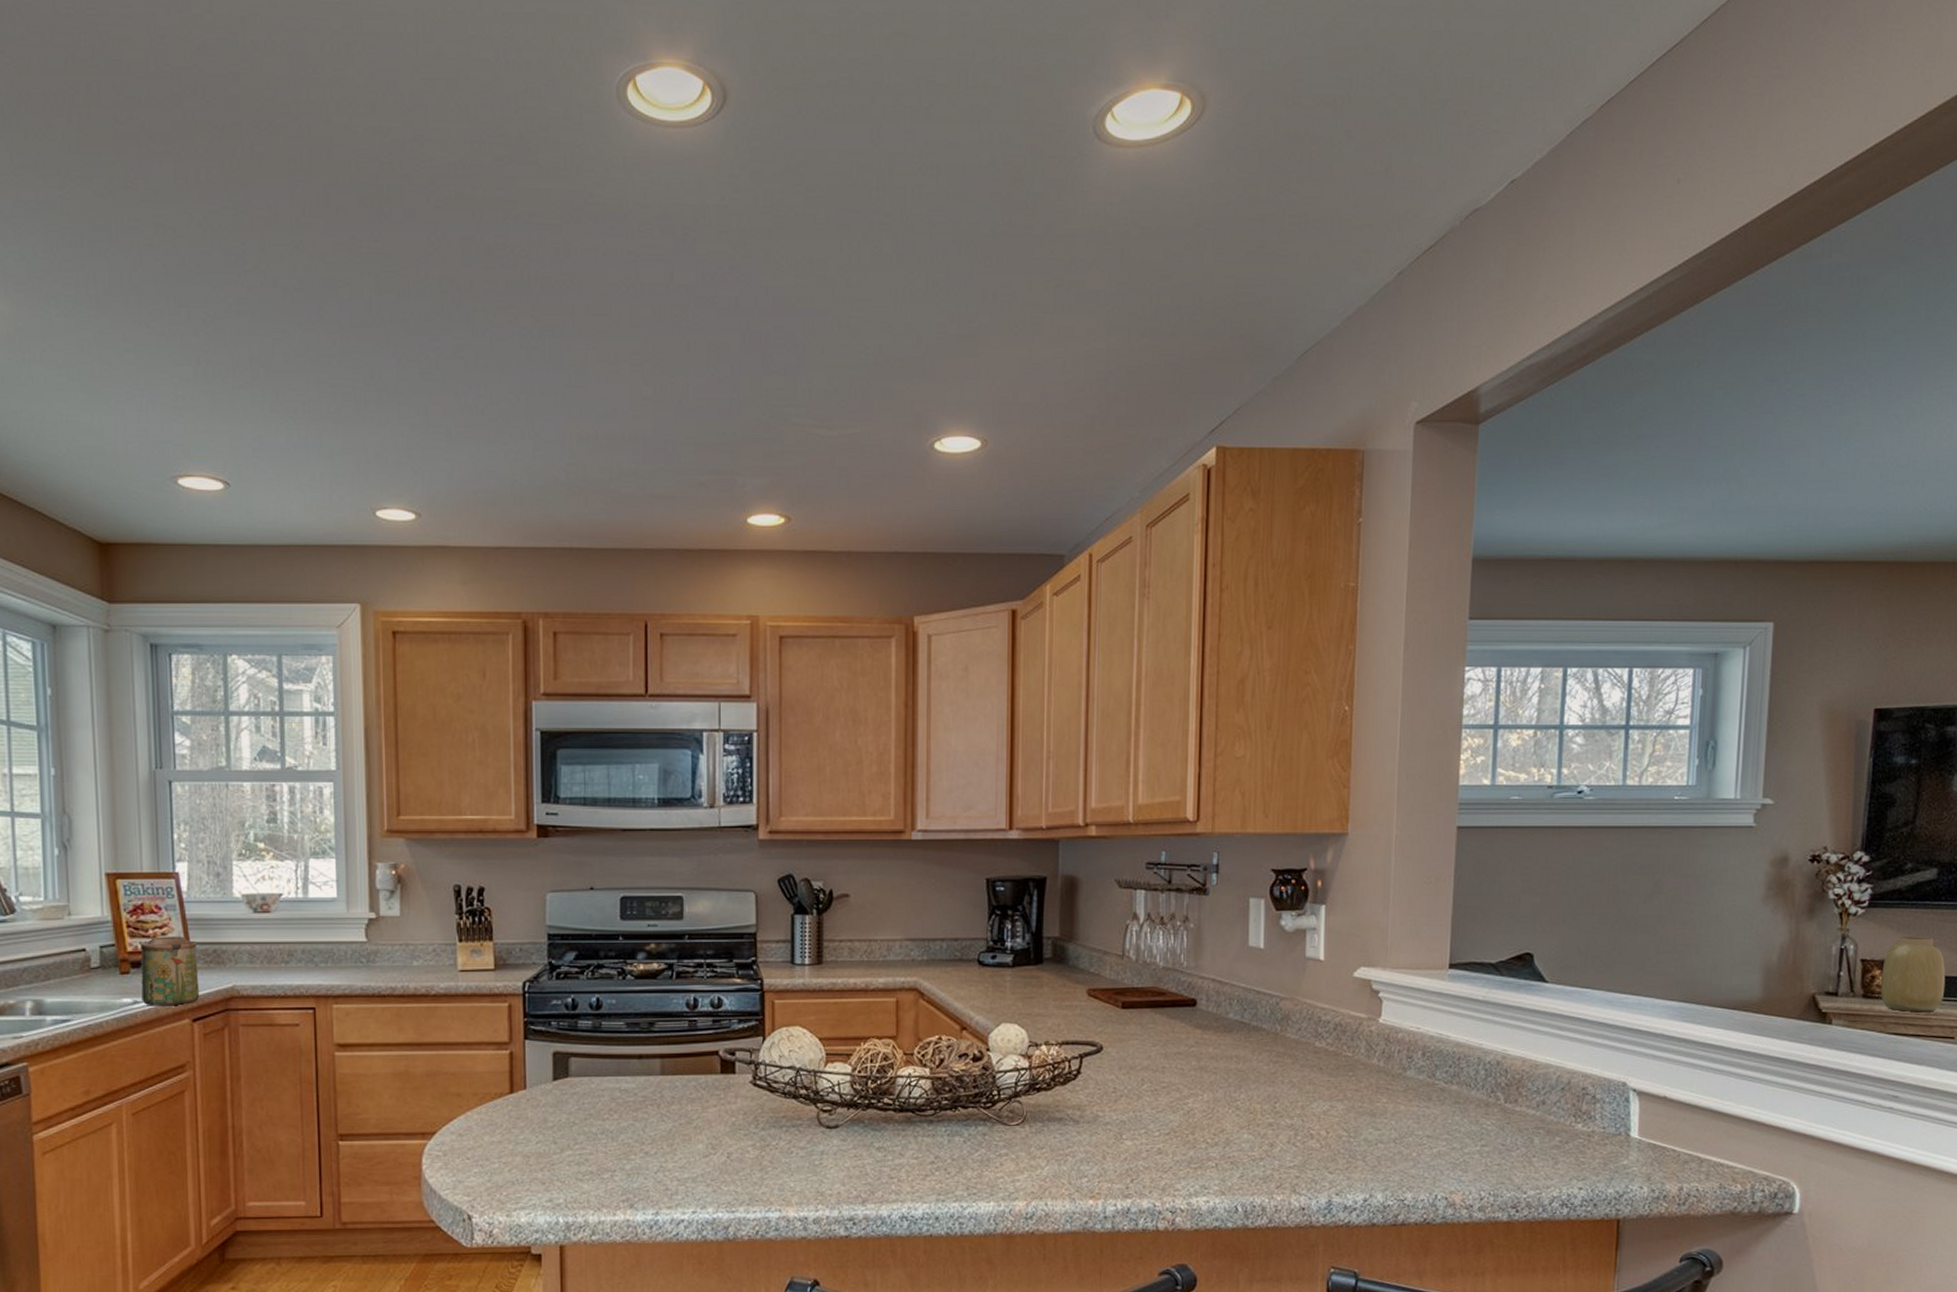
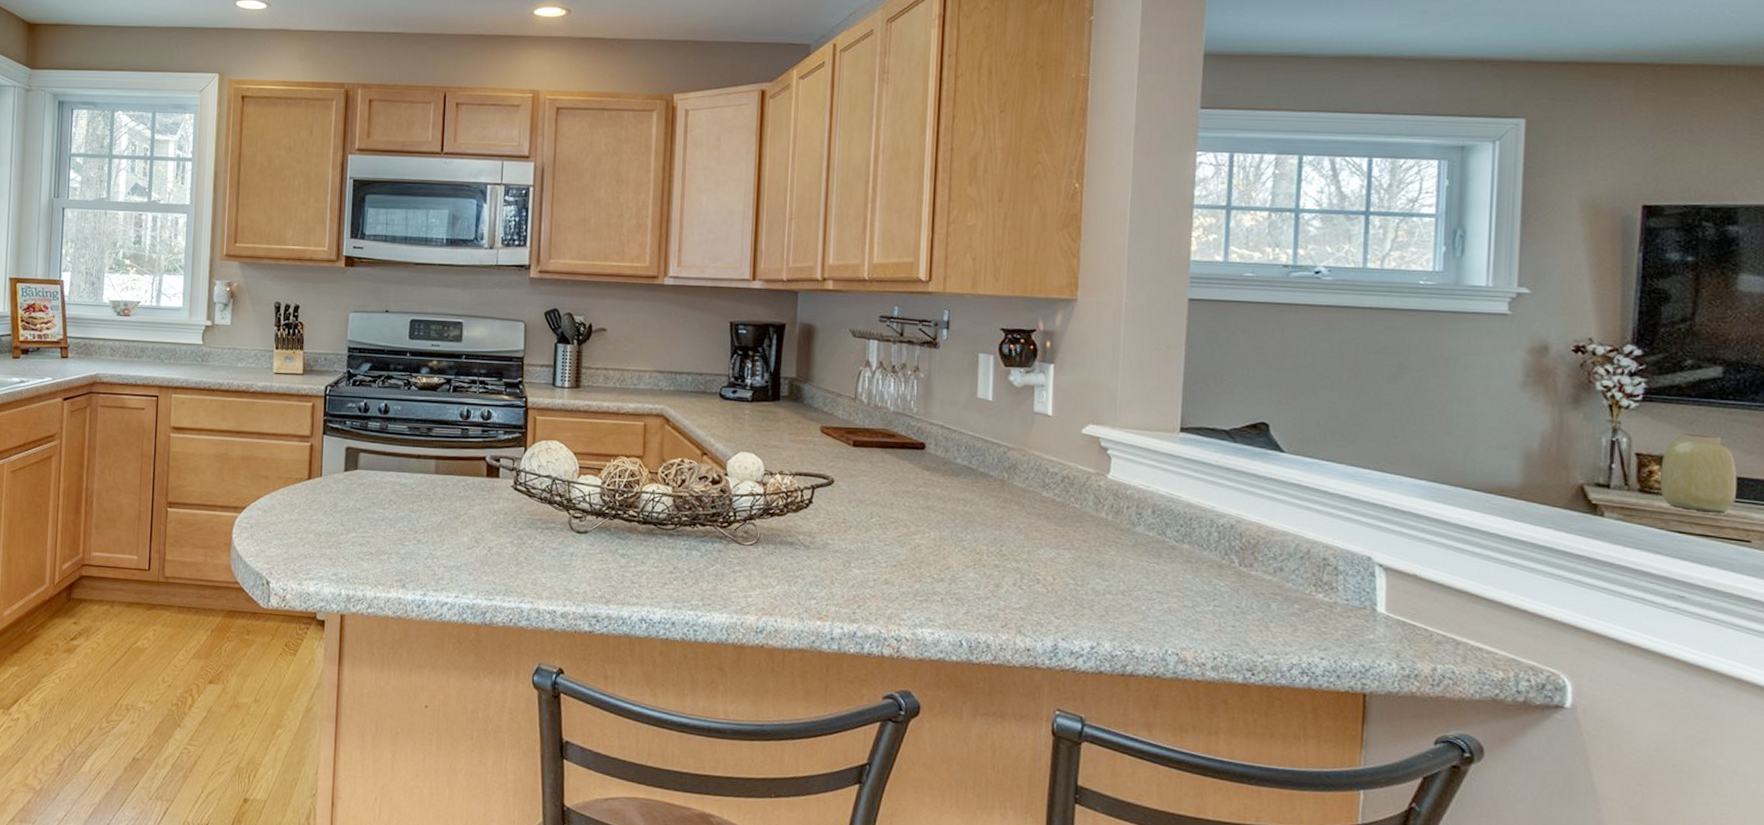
canister: present [140,936,200,1006] -> none [27,330,72,387]

